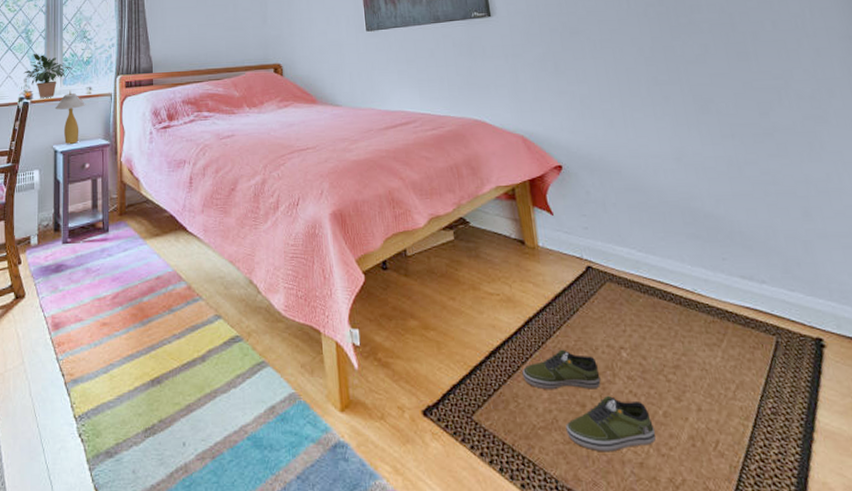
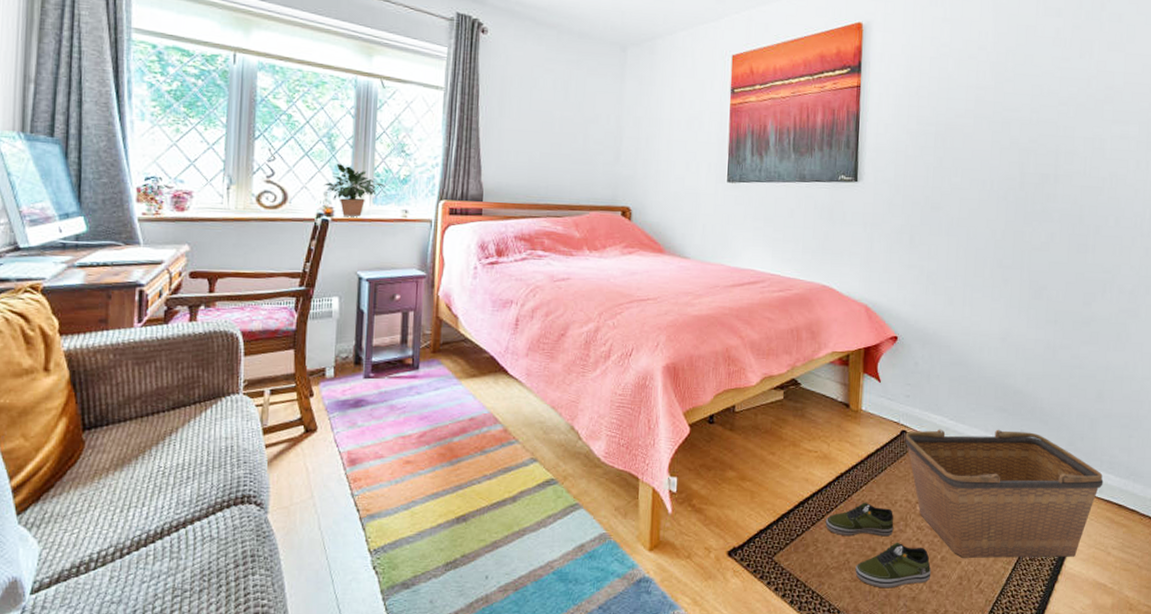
table lamp: present [54,90,86,144] -> none [361,211,400,272]
bicycle basket: none [591,259,840,413] -> present [905,429,1104,558]

